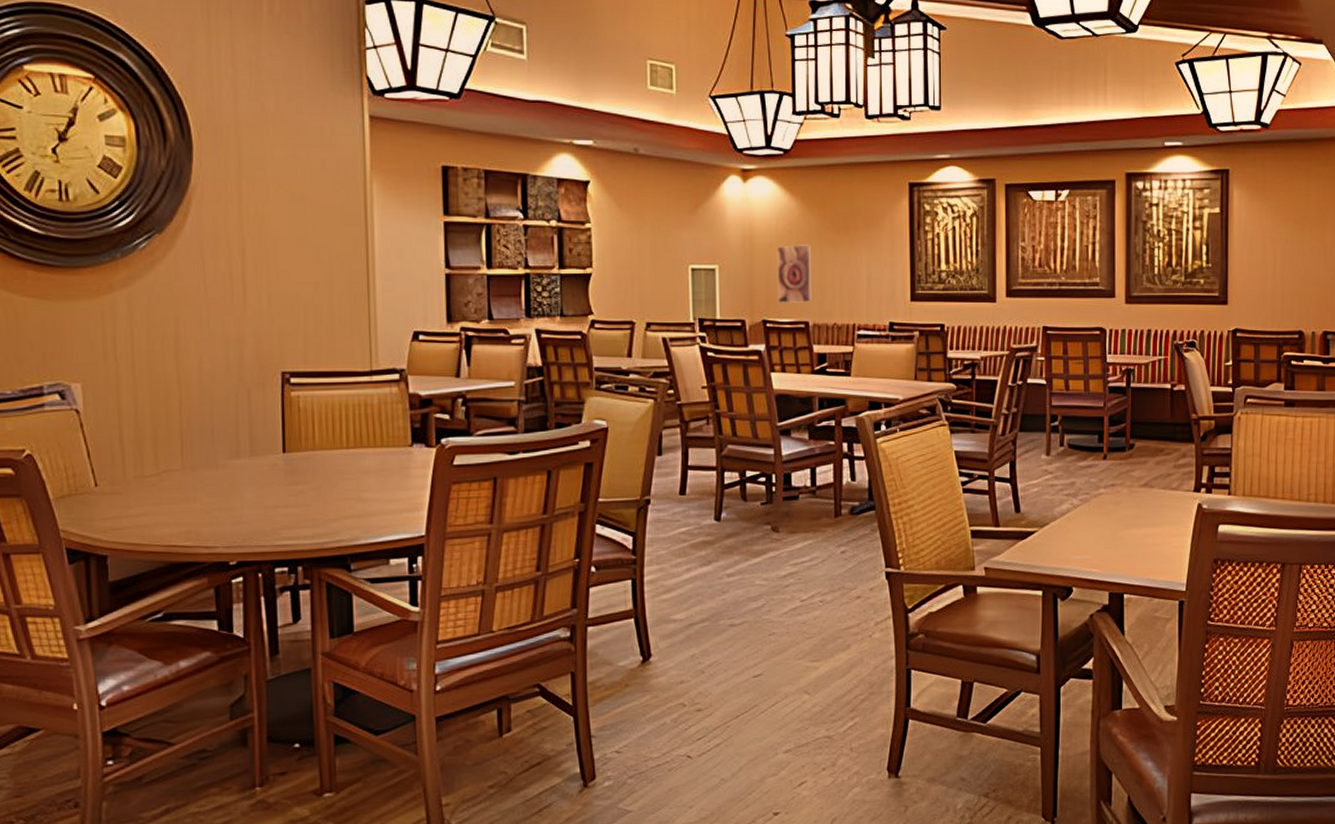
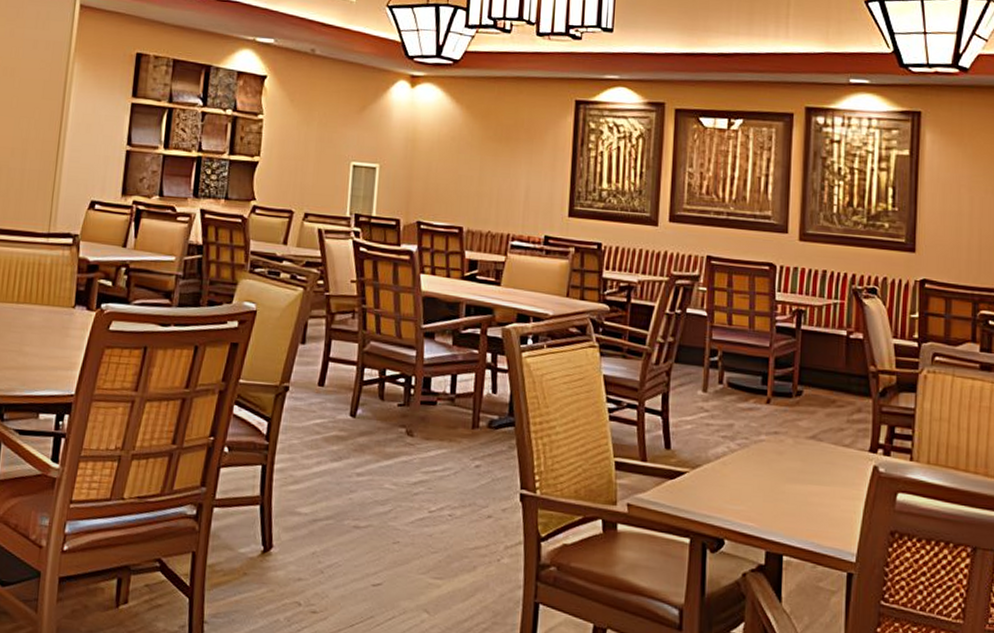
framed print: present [776,245,813,303] -> none [434,151,473,209]

